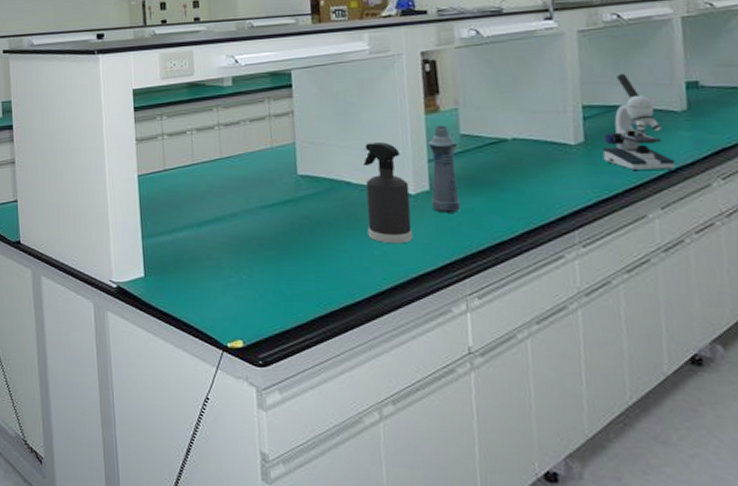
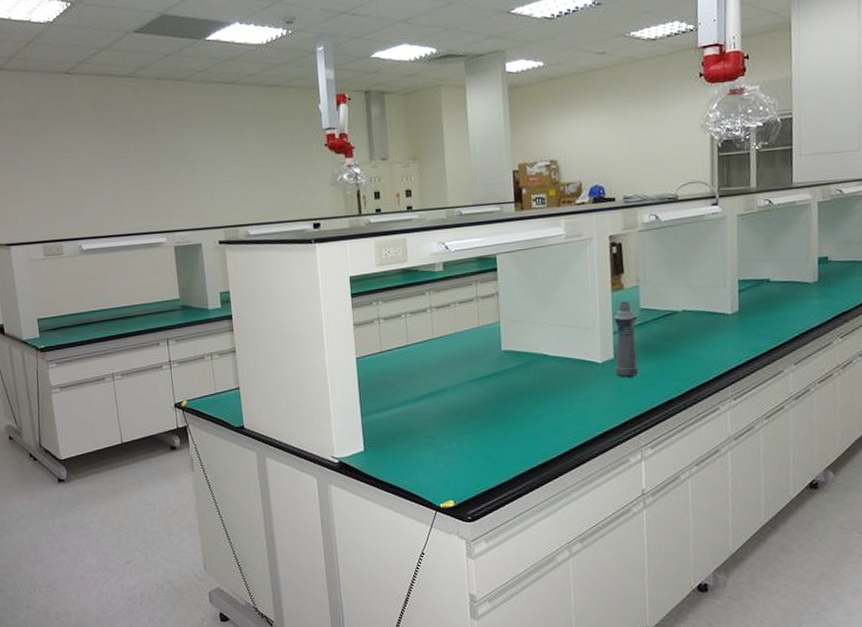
spray bottle: present [364,142,413,244] -> none [559,318,599,407]
microscope: present [602,73,676,171] -> none [752,251,807,335]

